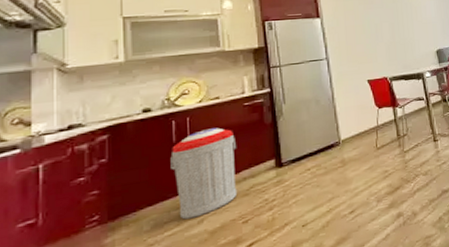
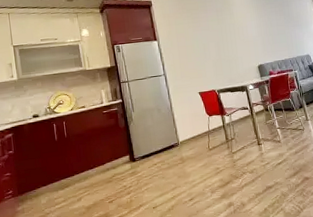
trash can: present [170,127,238,220] -> none [55,130,104,197]

